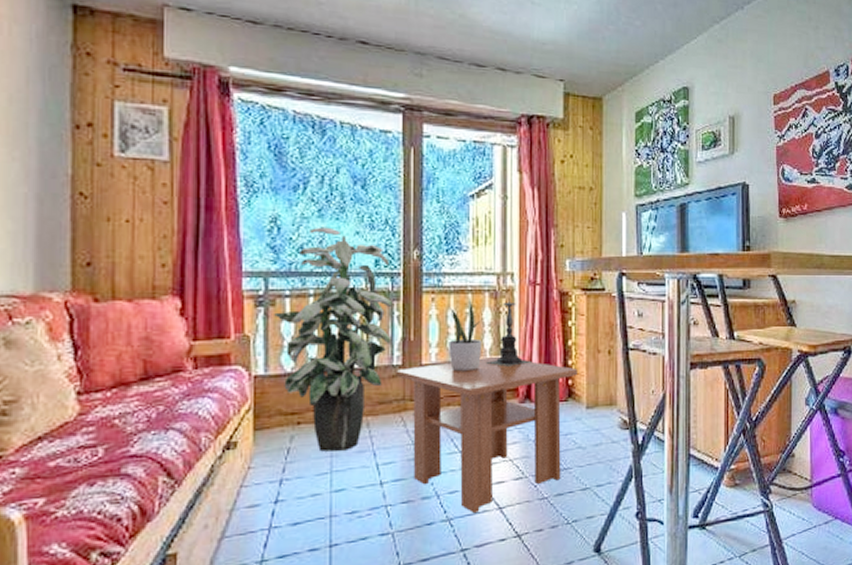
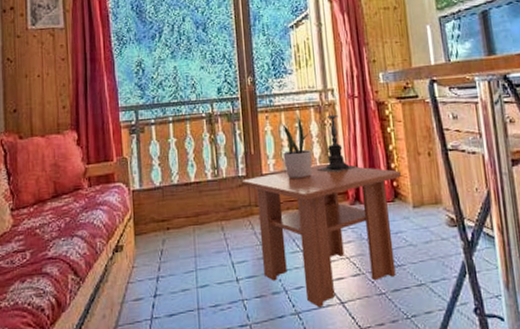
indoor plant: present [274,227,393,452] -> none [144,65,236,253]

